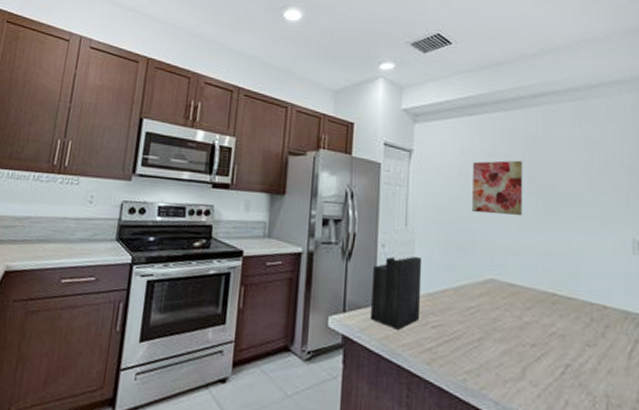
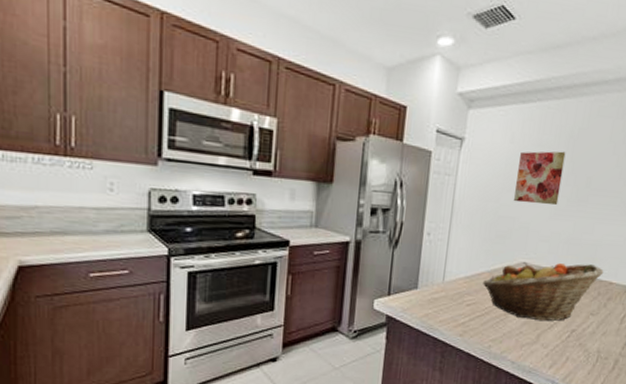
knife block: present [371,226,423,330] -> none [413,215,464,309]
fruit basket: none [448,279,593,352] -> present [483,262,604,322]

